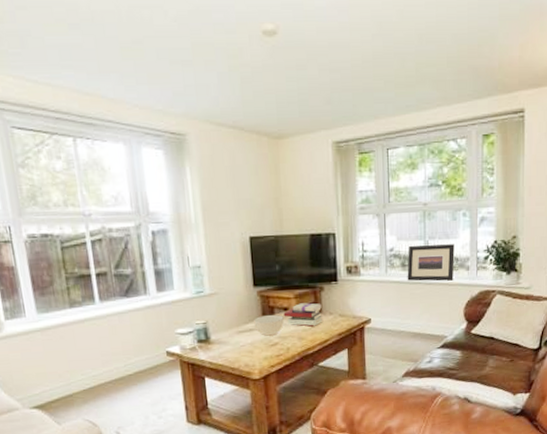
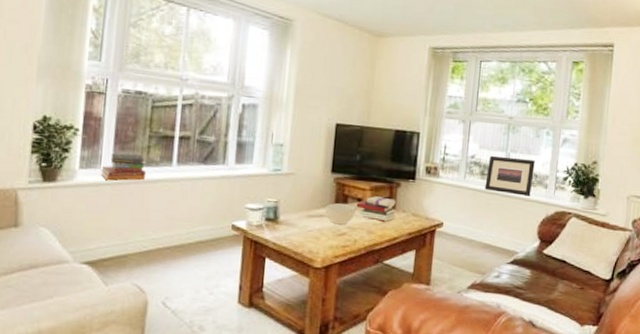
books: none [26,298,72,328] -> present [101,153,147,182]

